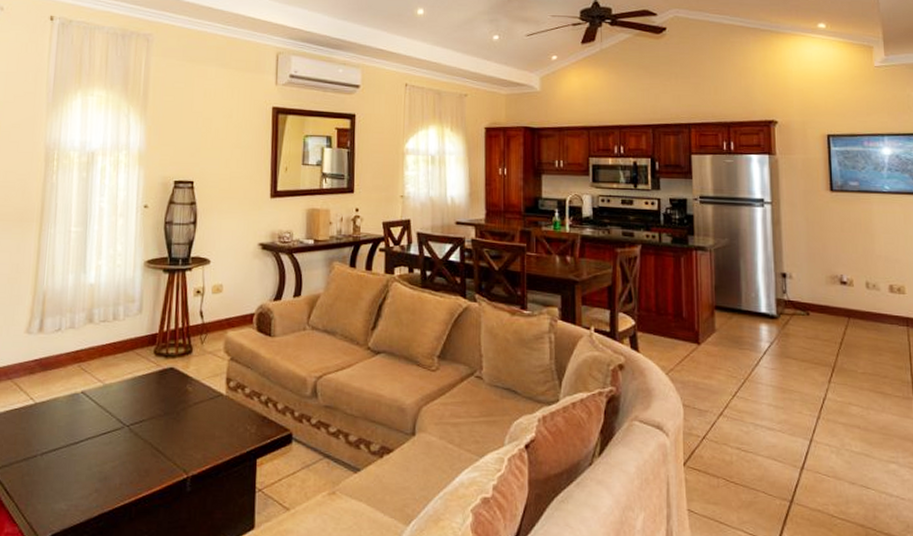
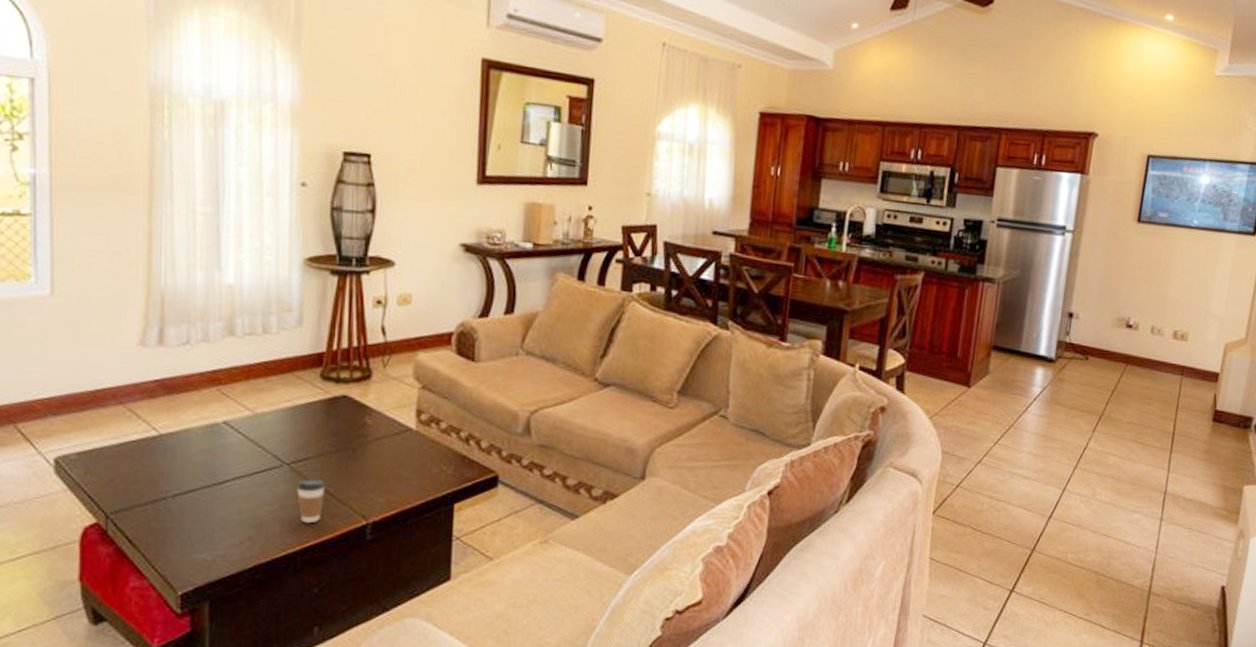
coffee cup: none [133,437,155,477] -> present [297,478,325,524]

